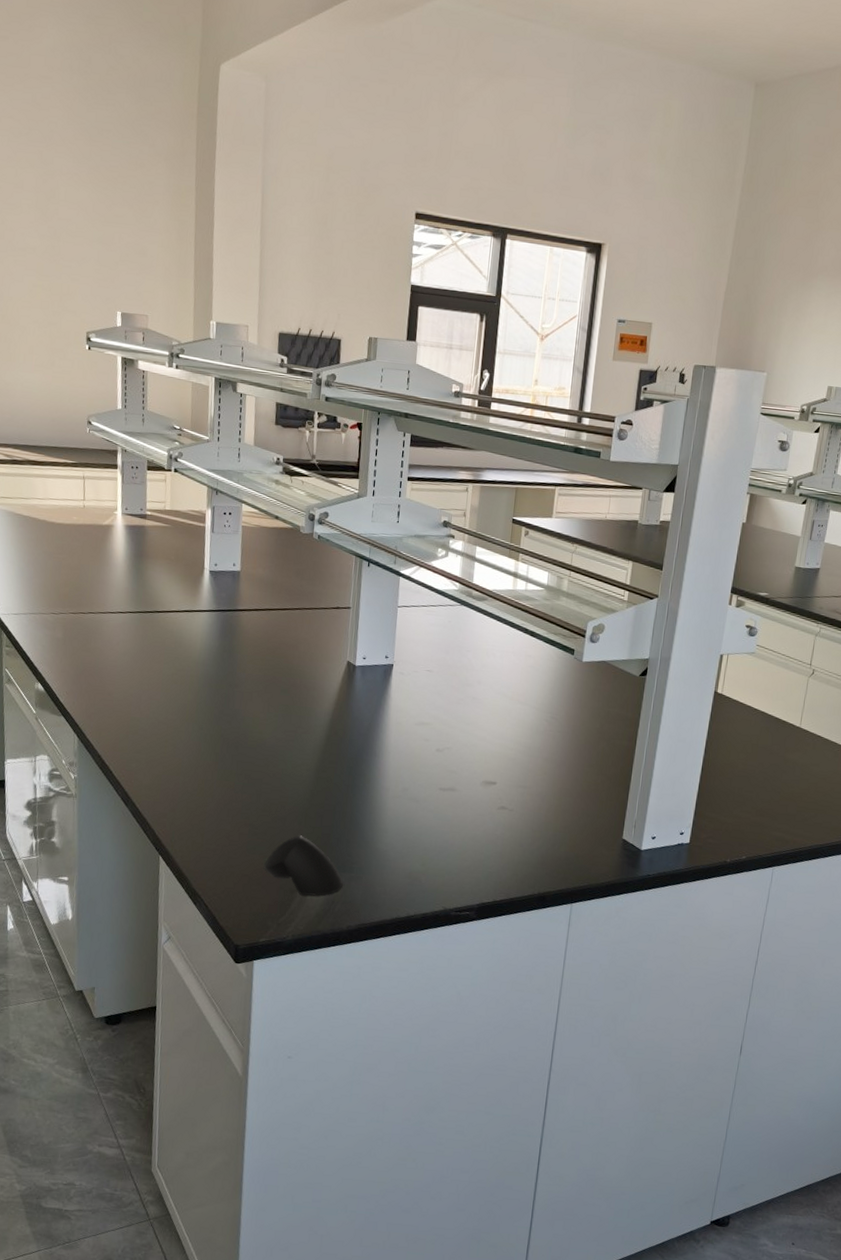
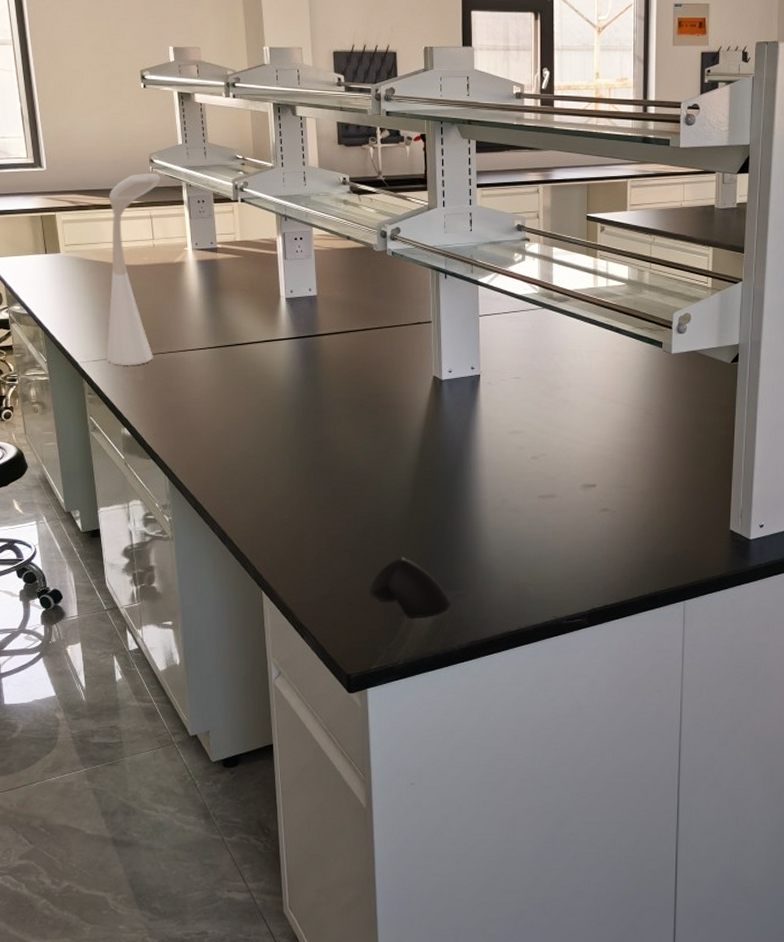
desk lamp: none [27,434,97,623] -> present [107,174,161,365]

